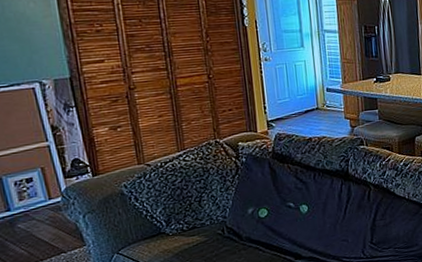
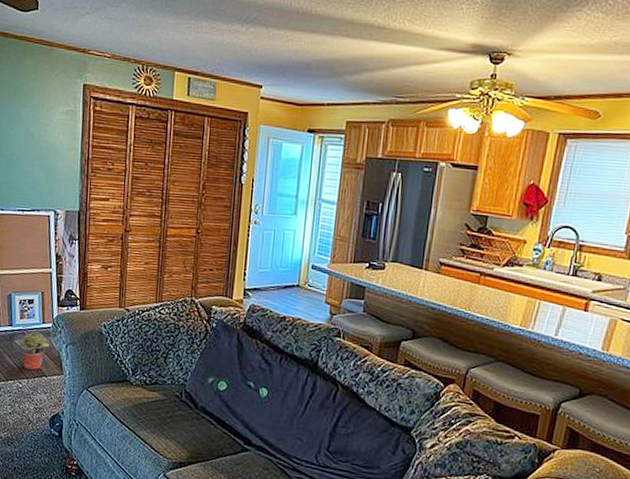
potted plant: none [23,210,63,251] -> present [19,332,49,370]

